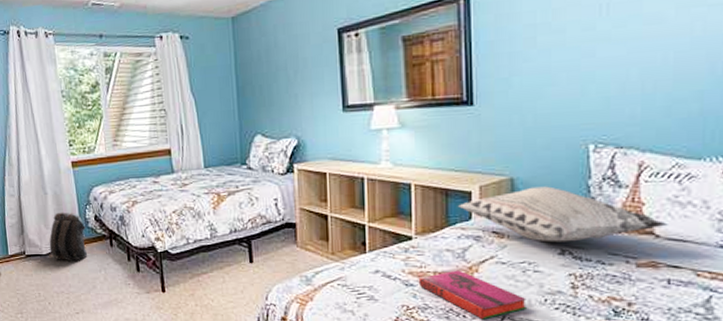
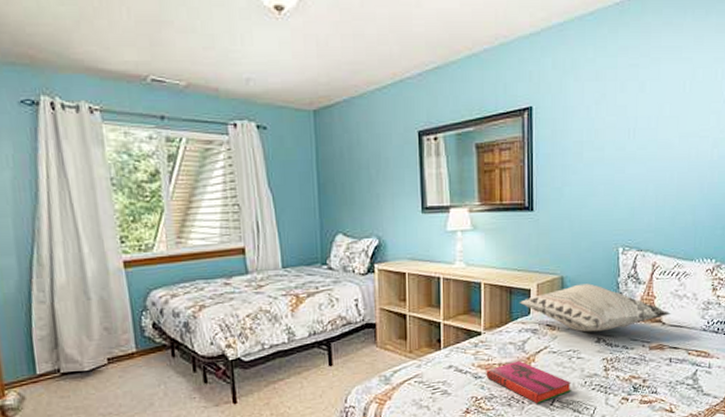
backpack: present [49,212,88,261] -> none [93,320,144,377]

